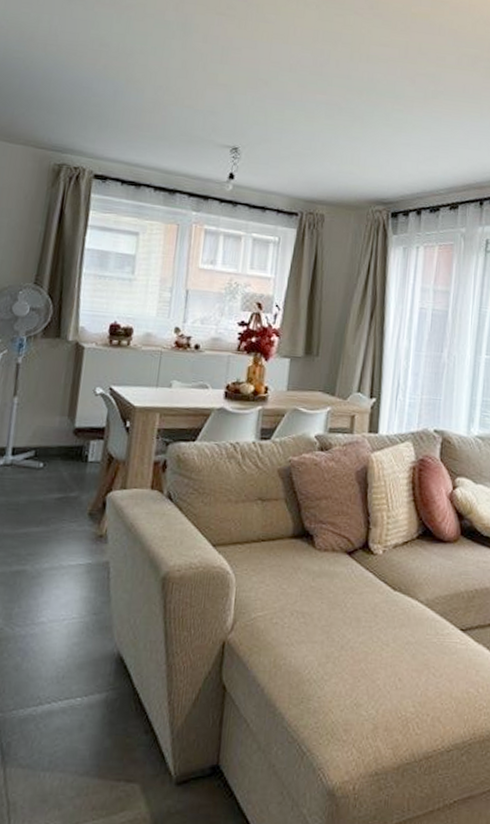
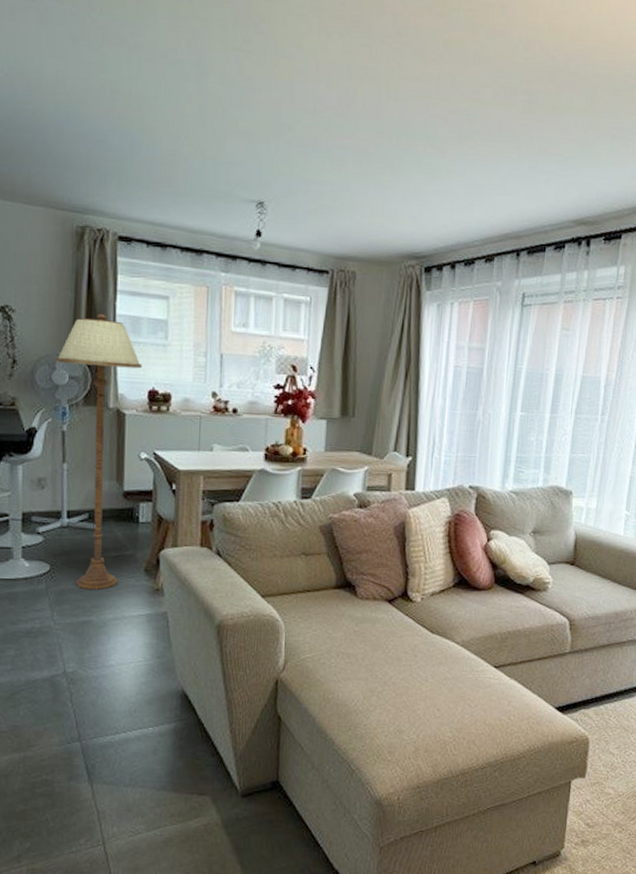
floor lamp: none [12,246,107,535] -> present [55,313,143,590]

